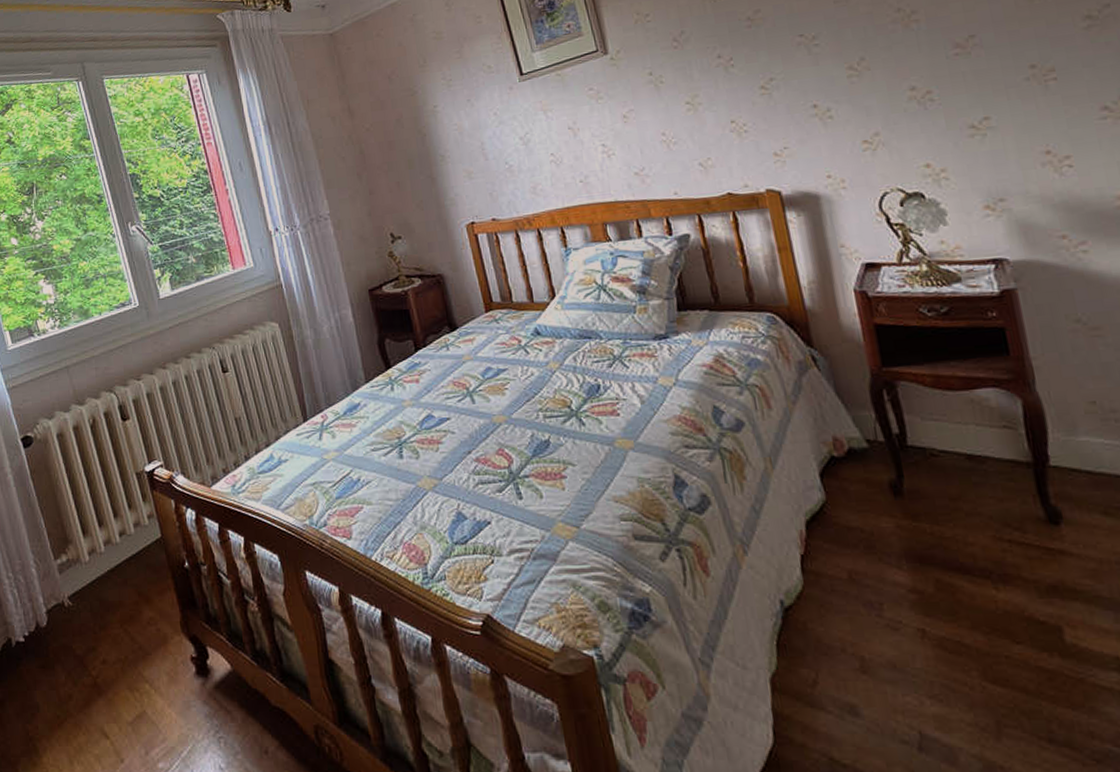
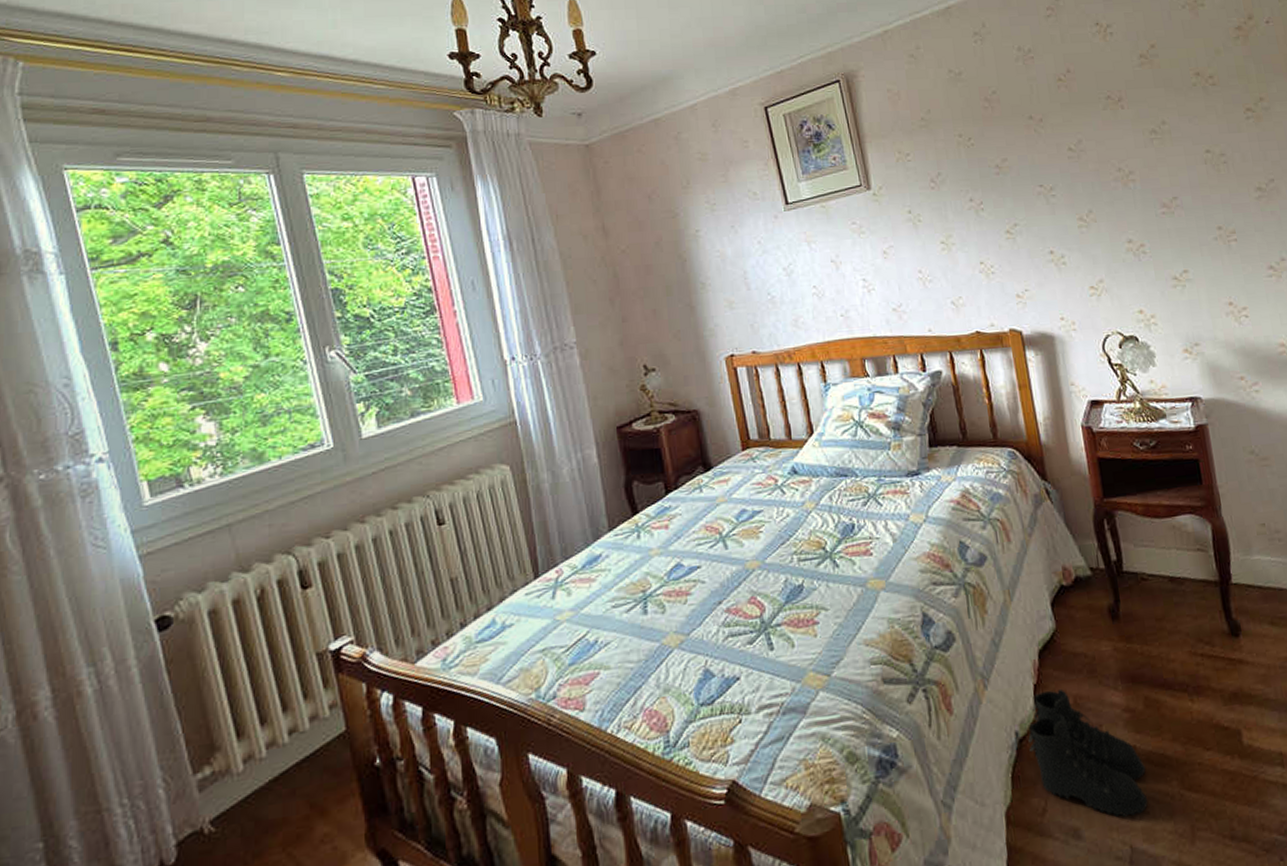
boots: none [795,561,941,702] -> present [1028,688,1148,818]

